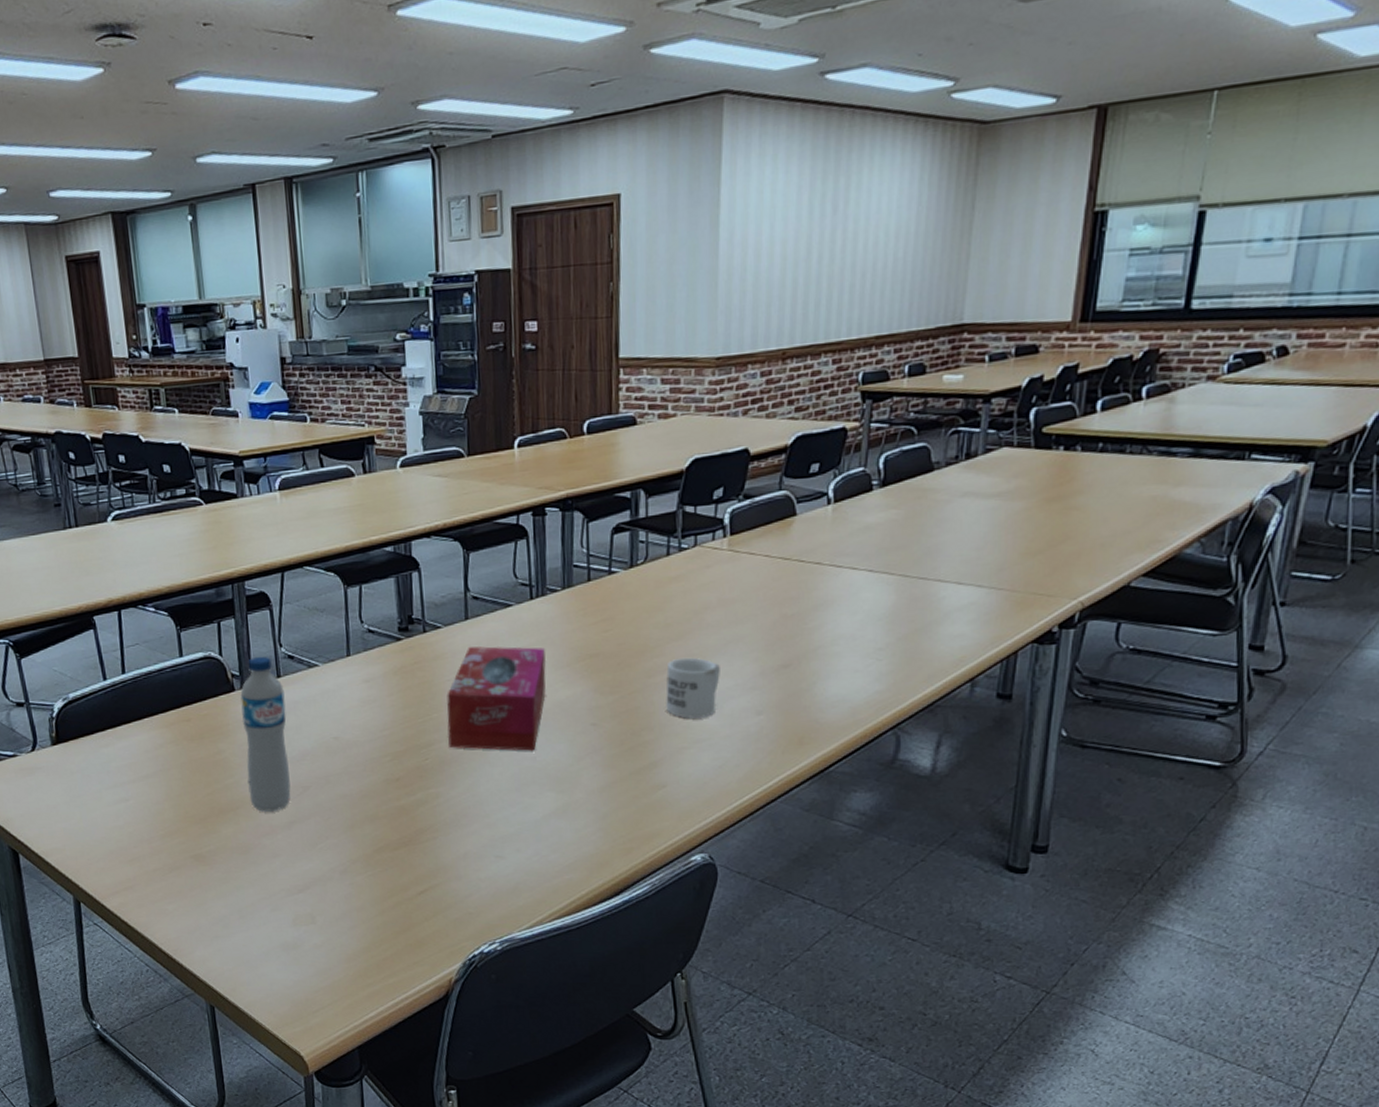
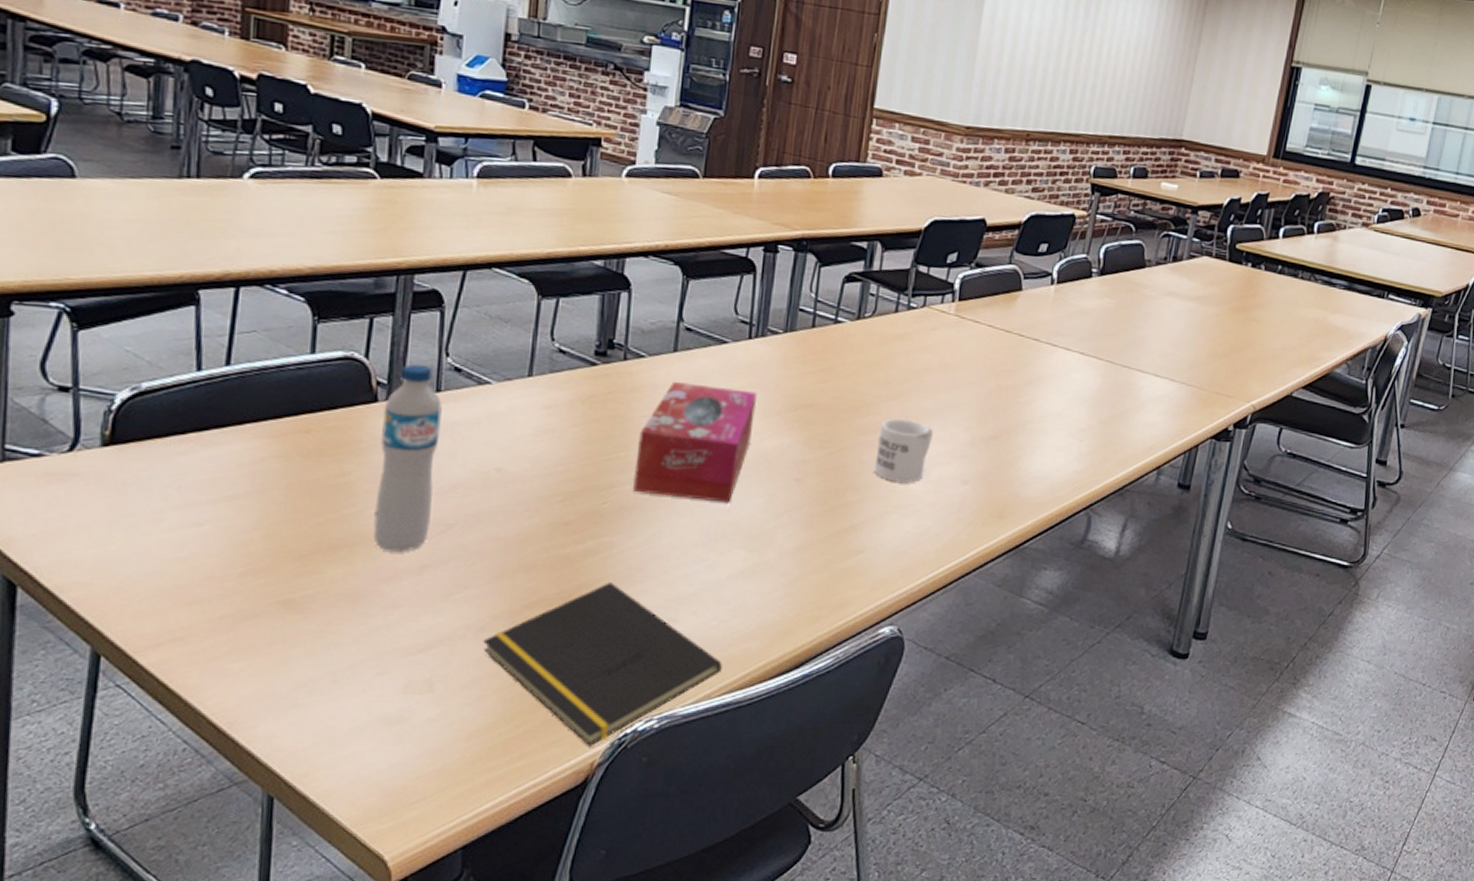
notepad: none [347,827,549,966] -> present [483,582,722,747]

